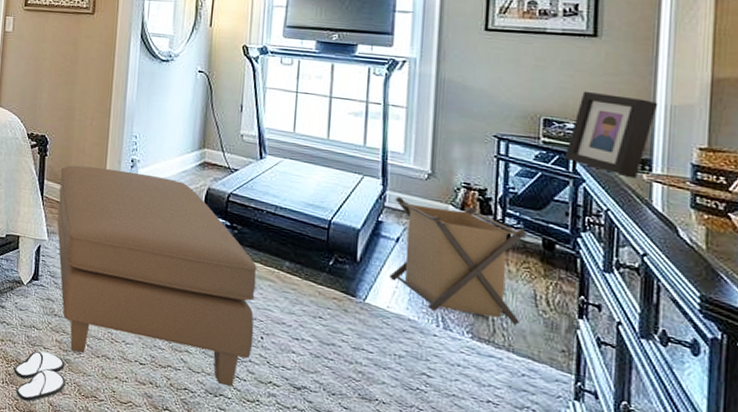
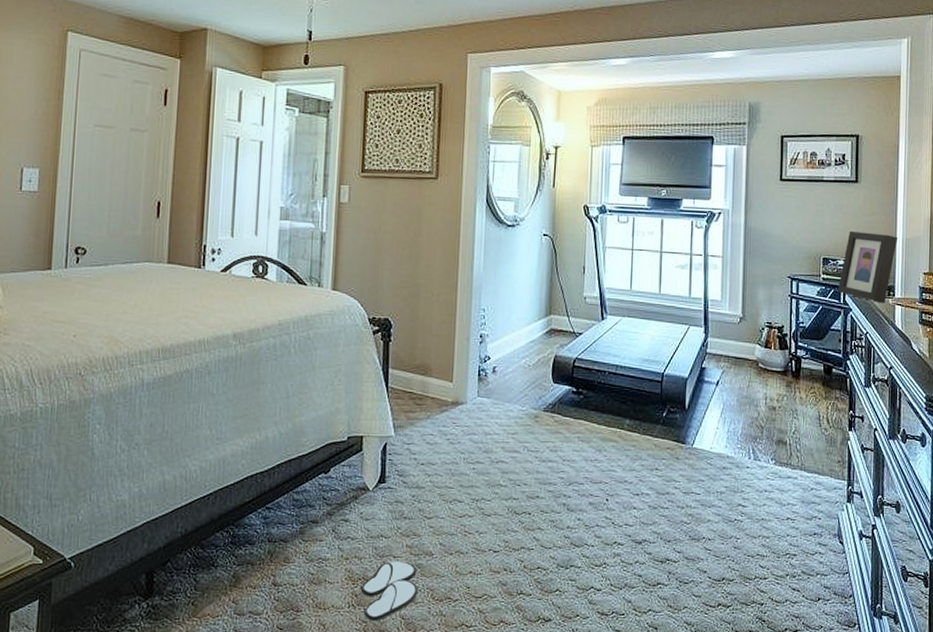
ottoman: present [57,165,257,386] -> none [404,347,601,555]
laundry basket: present [389,196,527,326] -> none [712,341,812,446]

